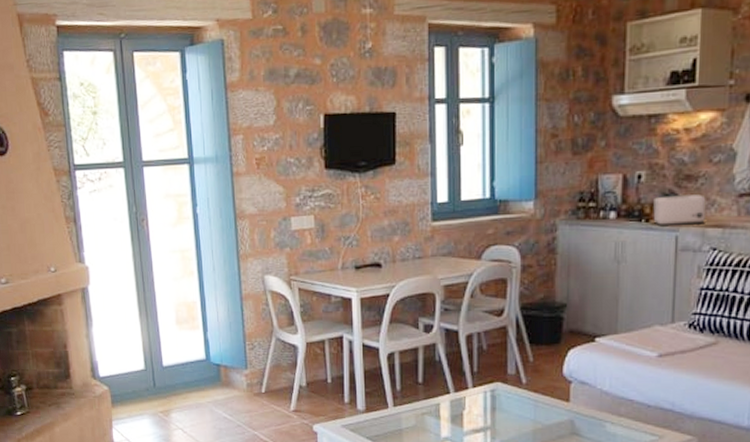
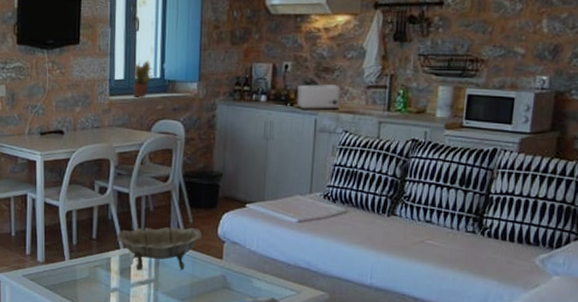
decorative bowl: none [446,367,545,418] -> present [117,227,203,271]
potted plant: none [457,179,482,223] -> present [132,60,154,99]

